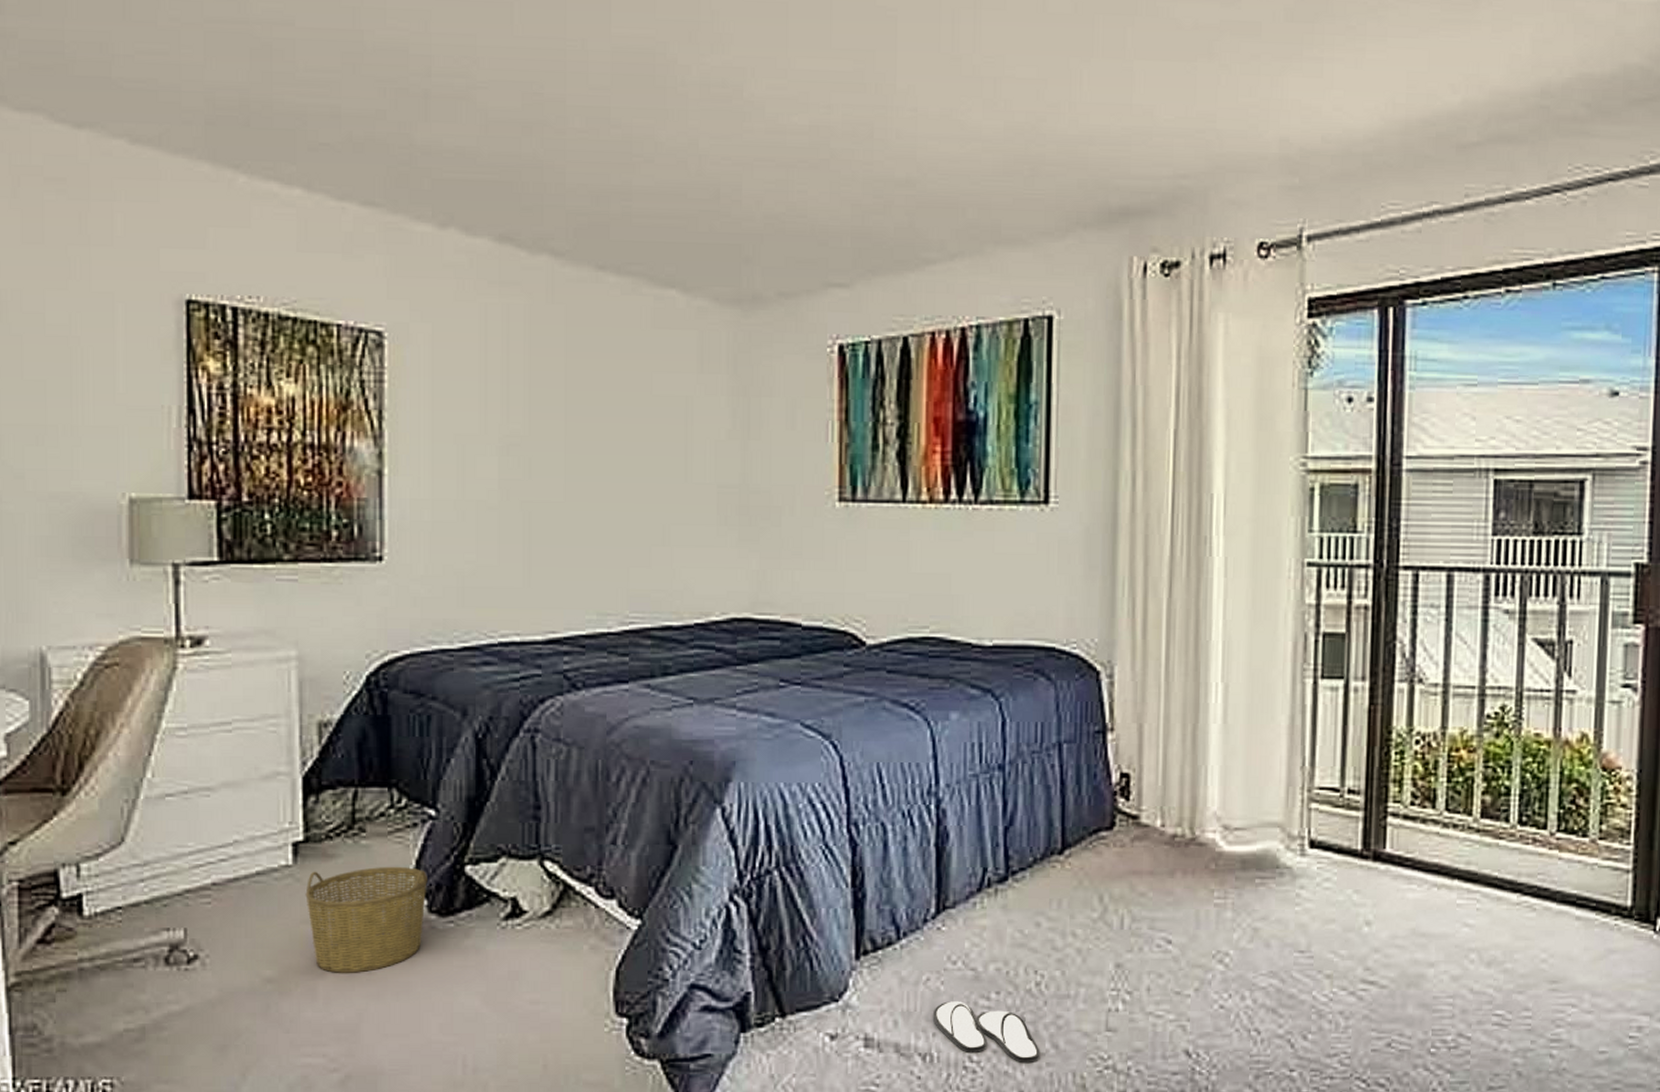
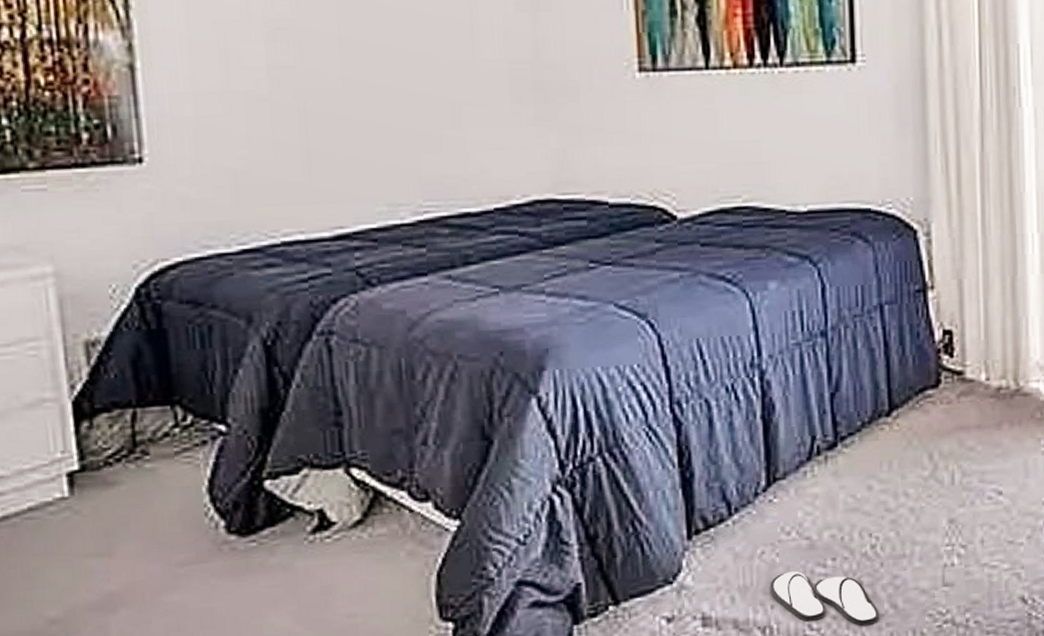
basket: present [305,866,427,973] -> none [86,487,223,607]

